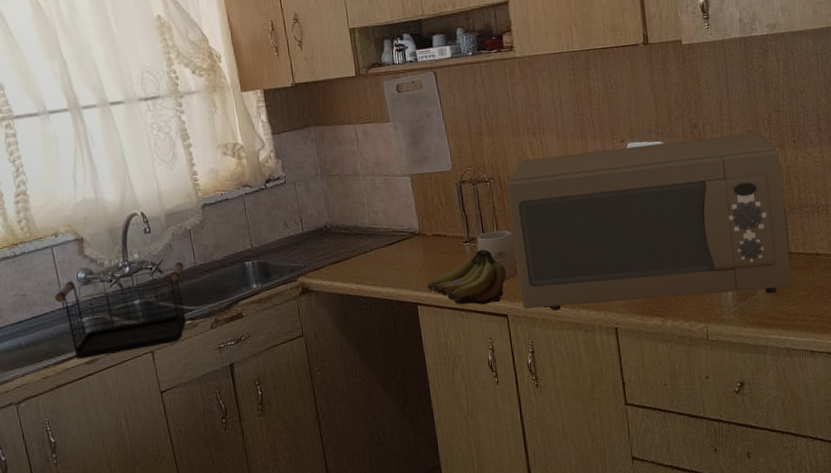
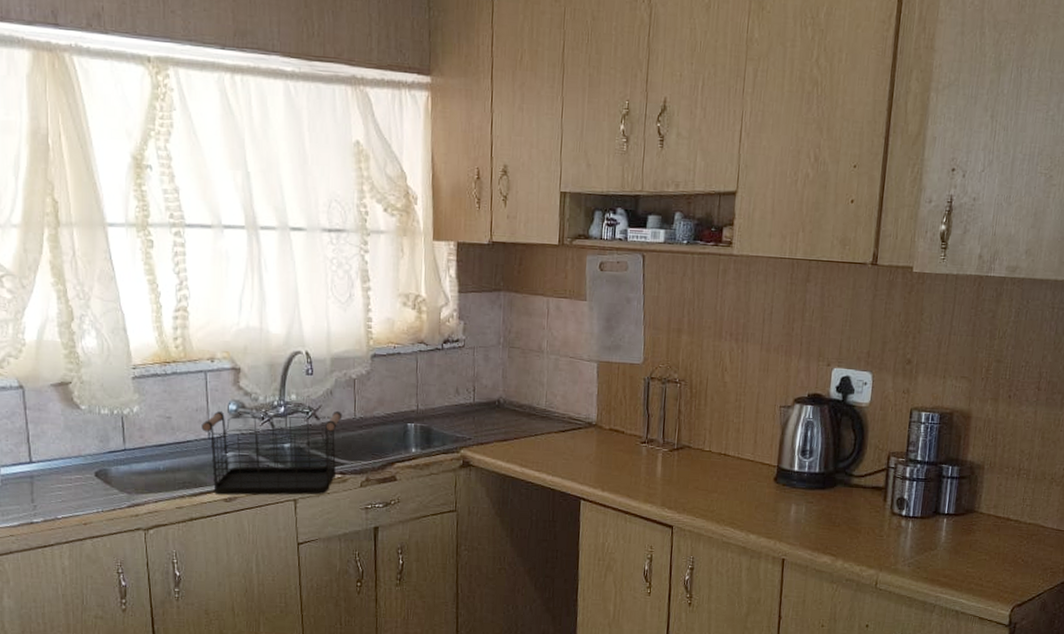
fruit: present [427,249,507,306] -> none [594,452,681,512]
mug: present [476,230,518,279] -> none [653,436,696,488]
microwave: present [506,132,791,311] -> none [690,366,991,552]

